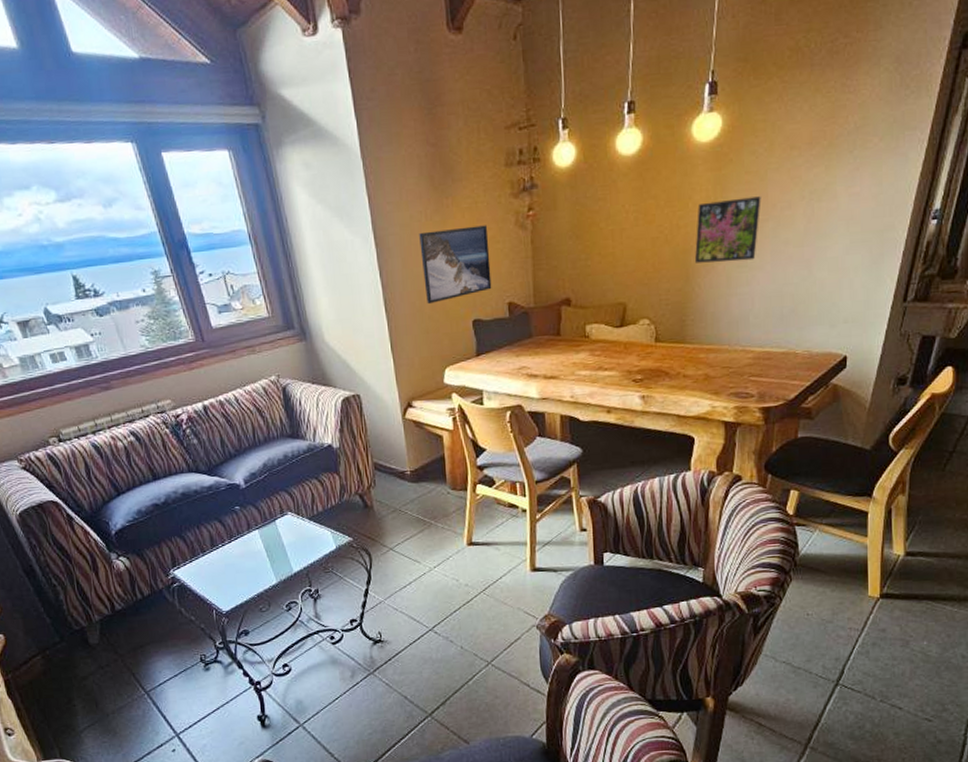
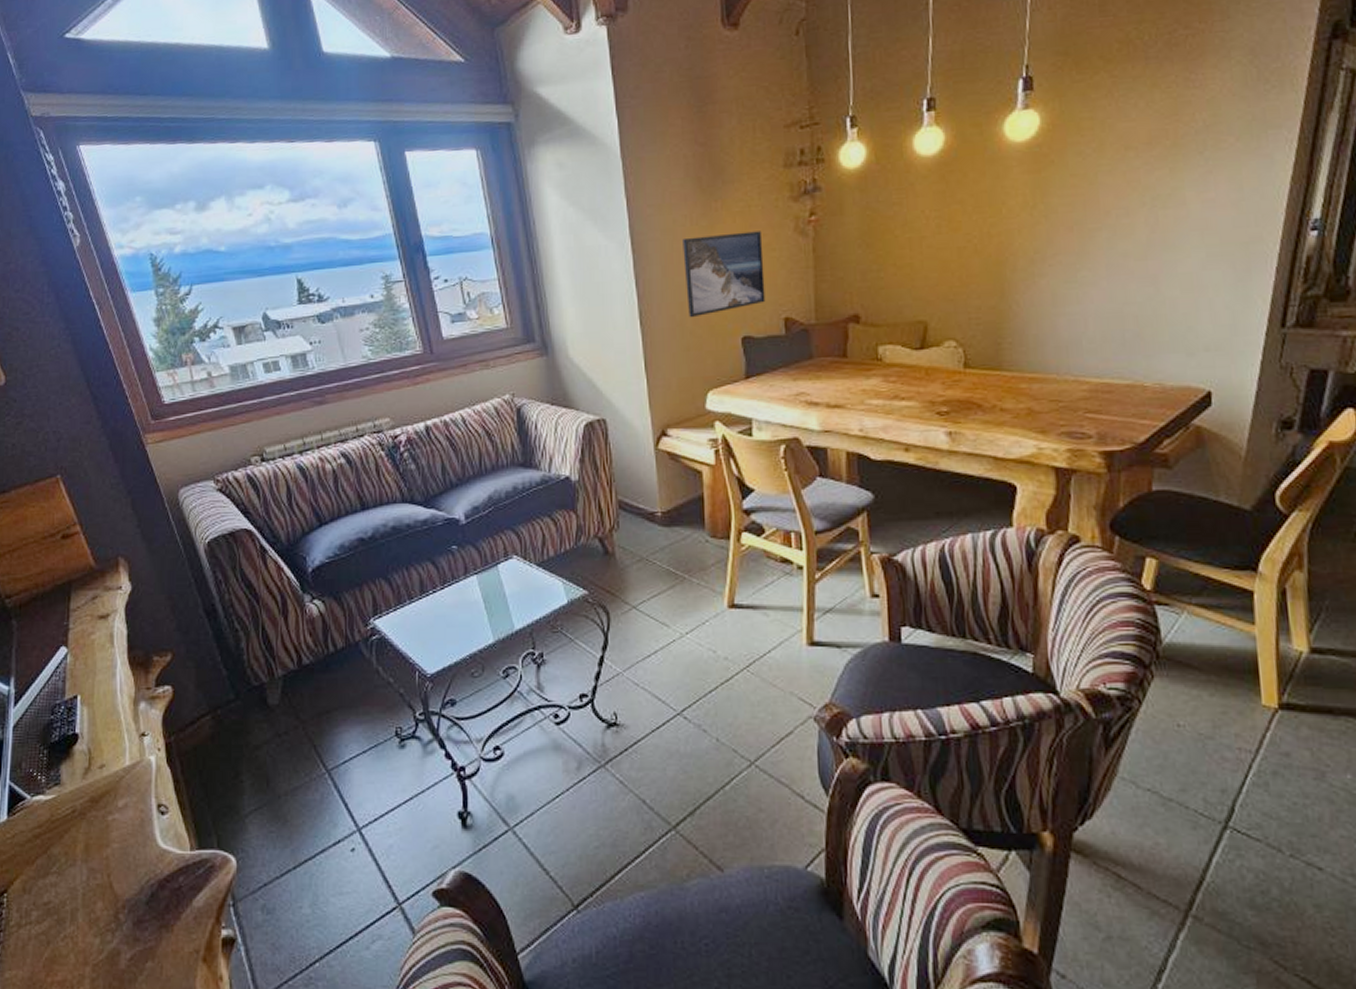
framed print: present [694,196,761,263] -> none [1010,202,1092,277]

